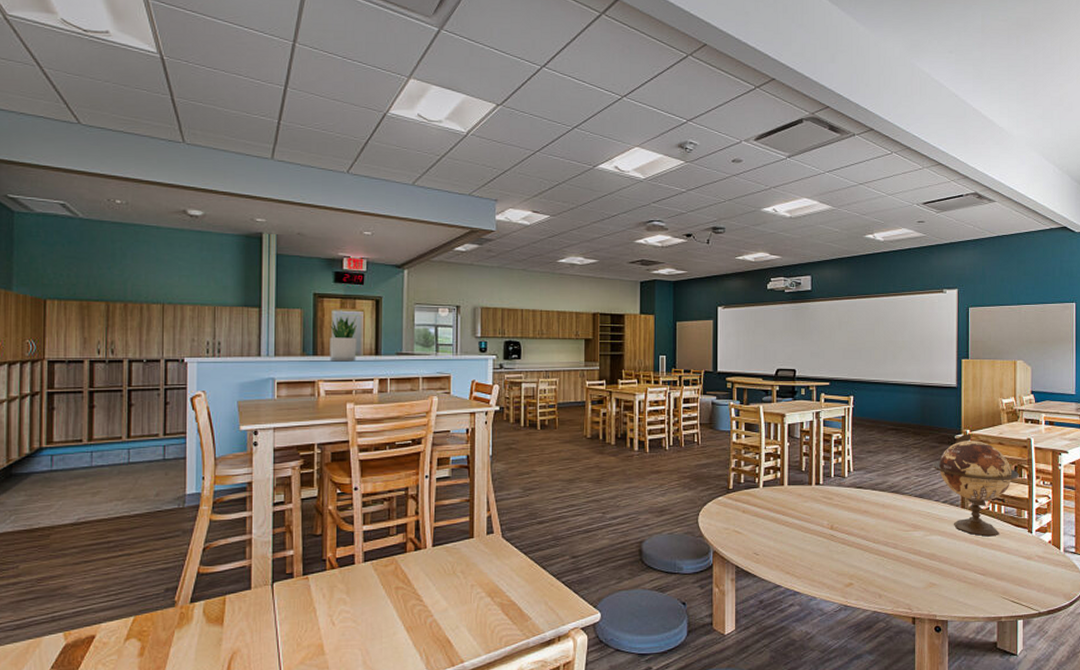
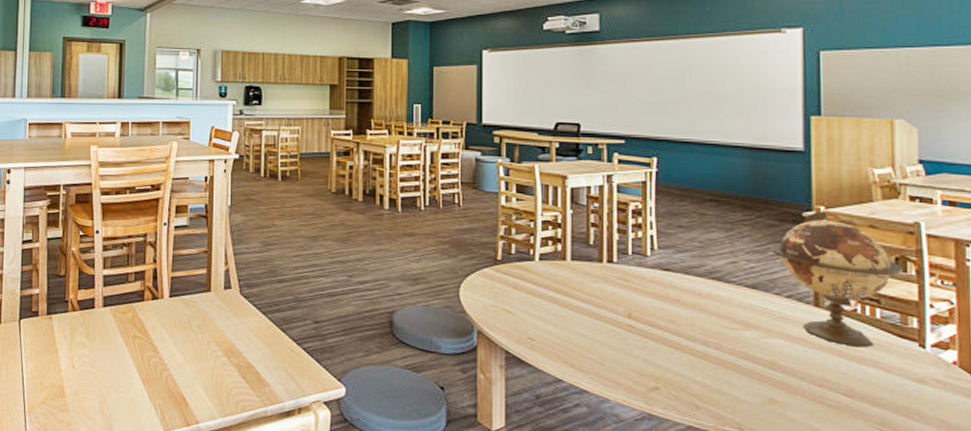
planter: present [330,315,357,362] -> none [76,59,102,105]

